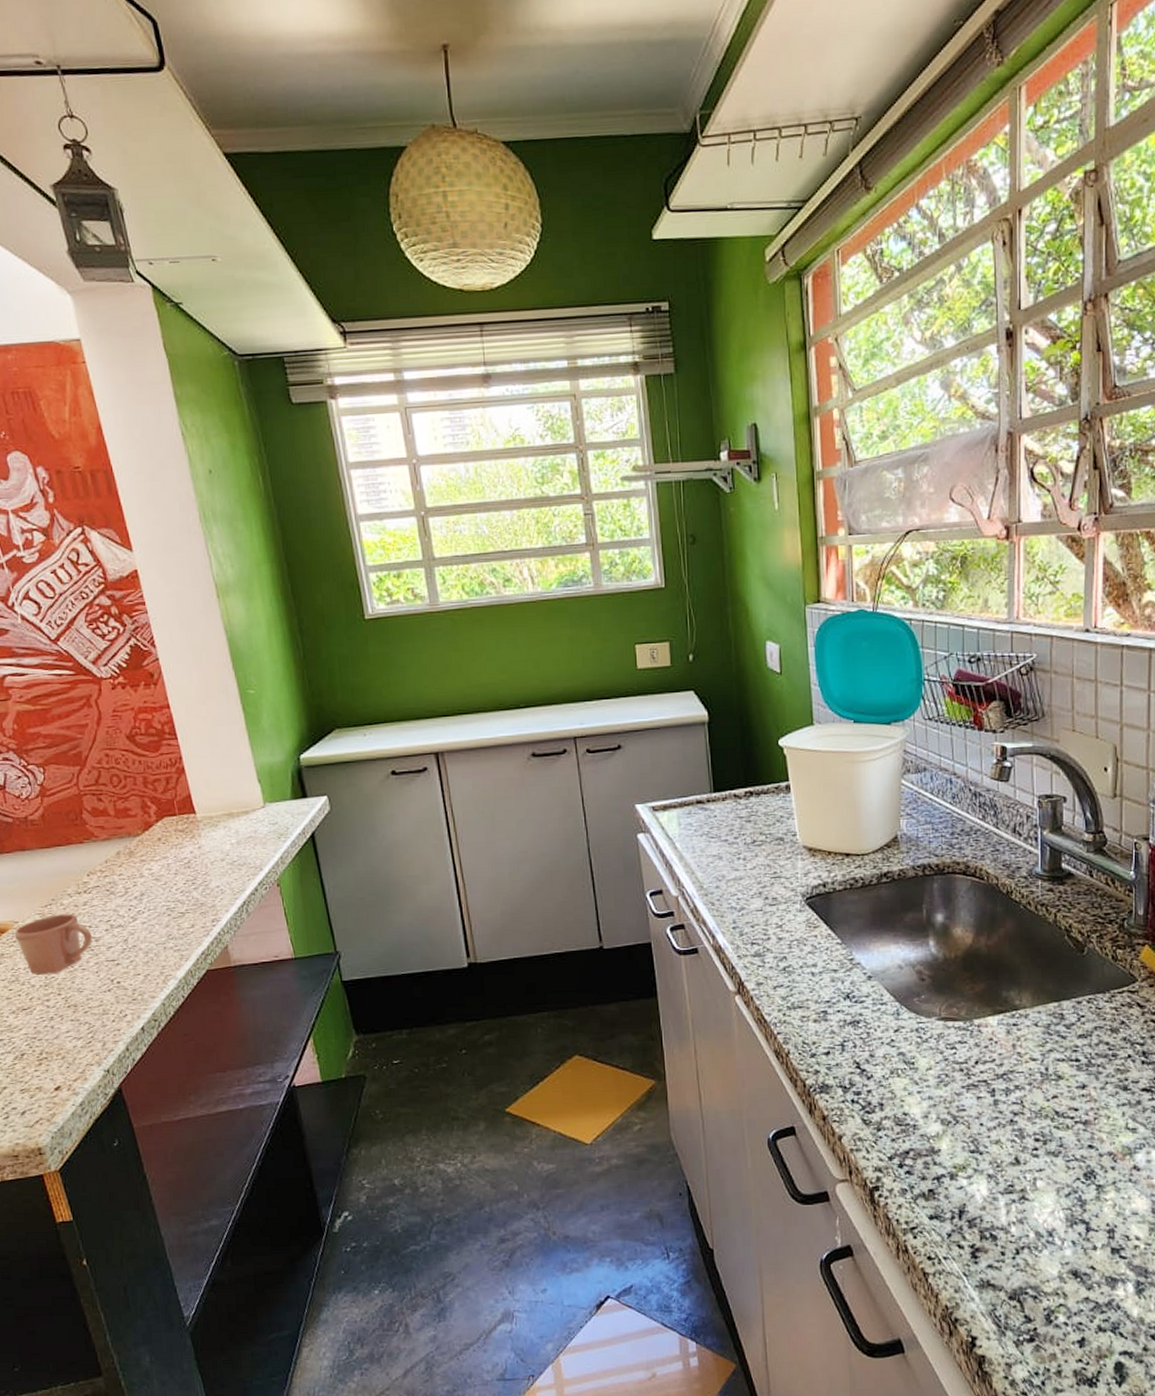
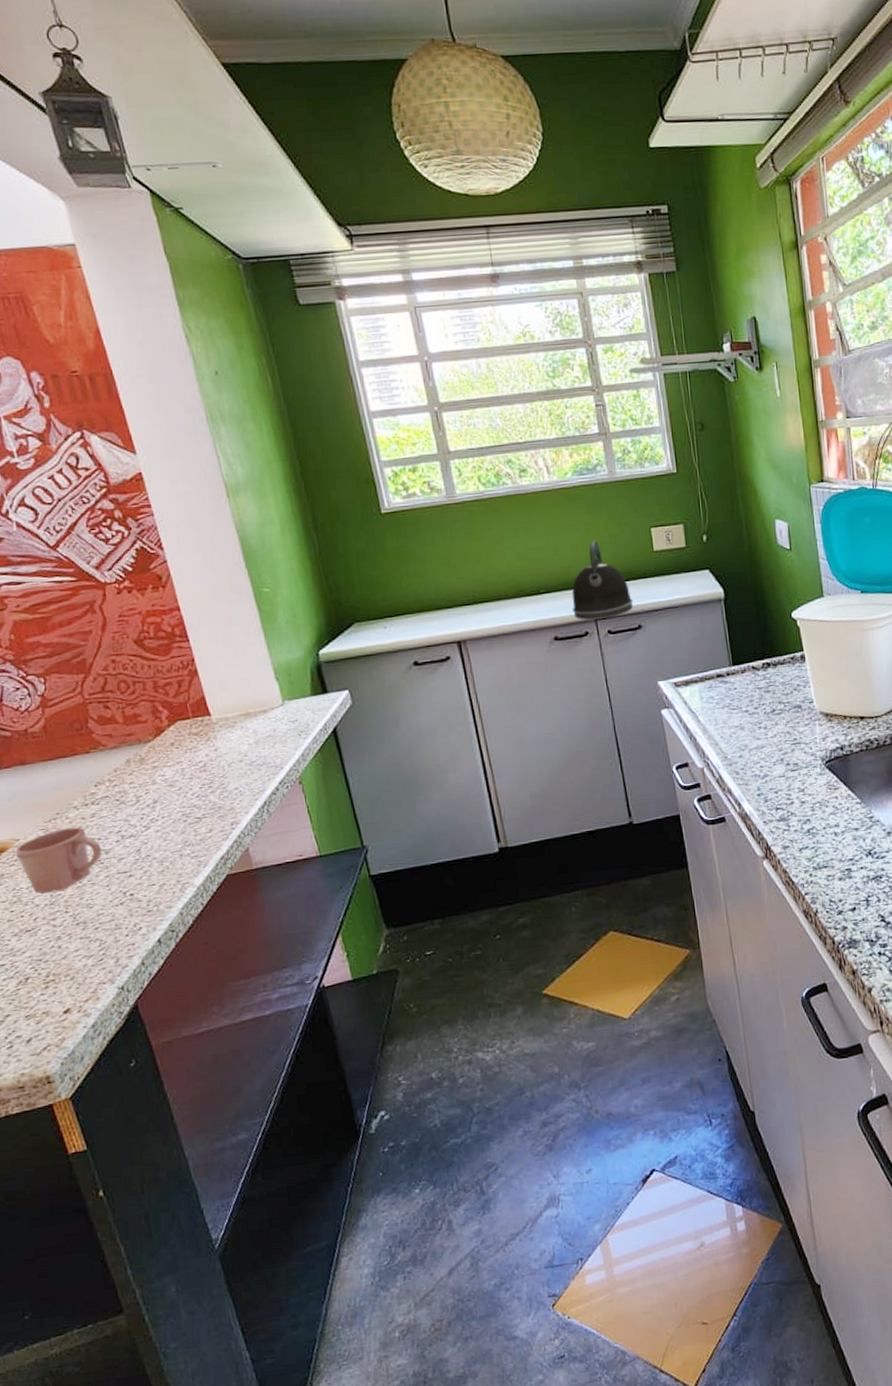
kettle: none [550,655,614,738] -> present [572,540,634,621]

